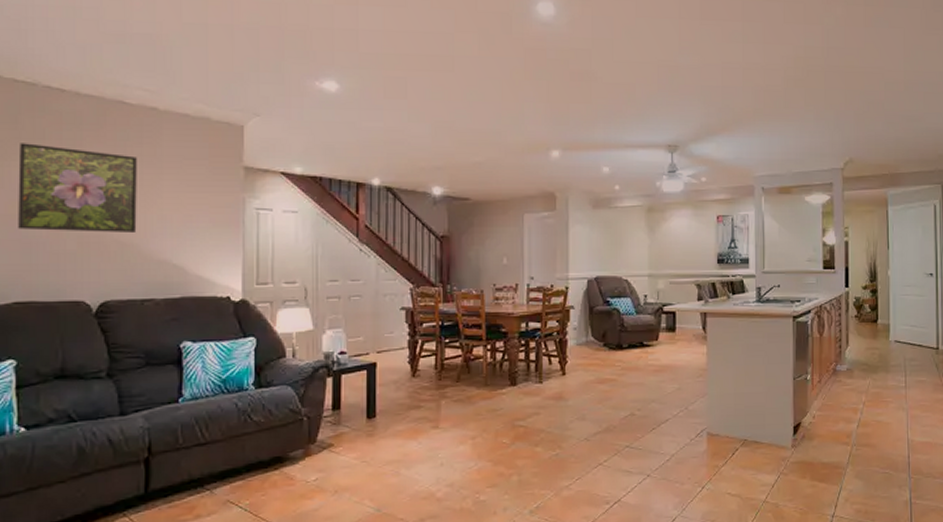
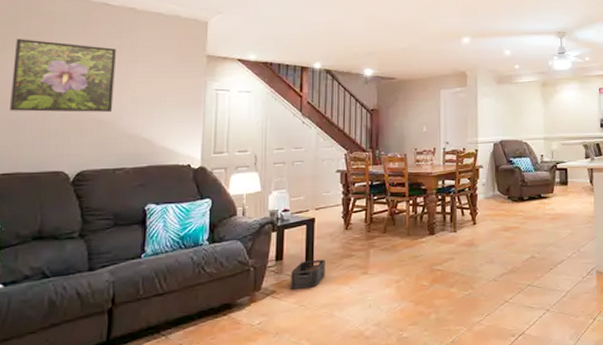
storage bin: none [350,410,390,443] -> present [290,259,325,289]

